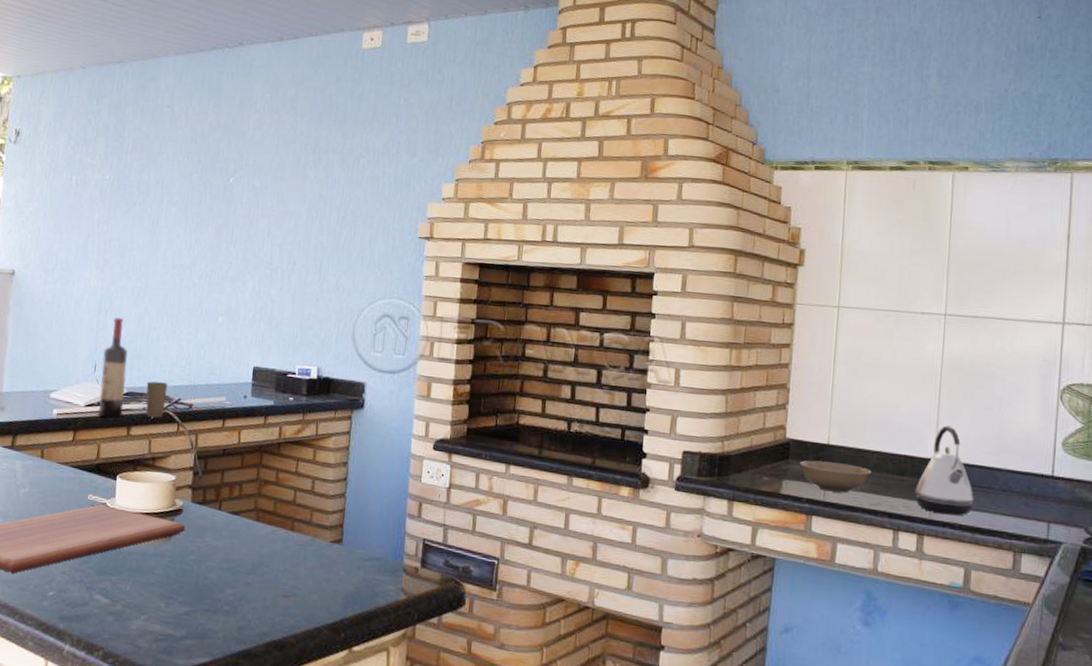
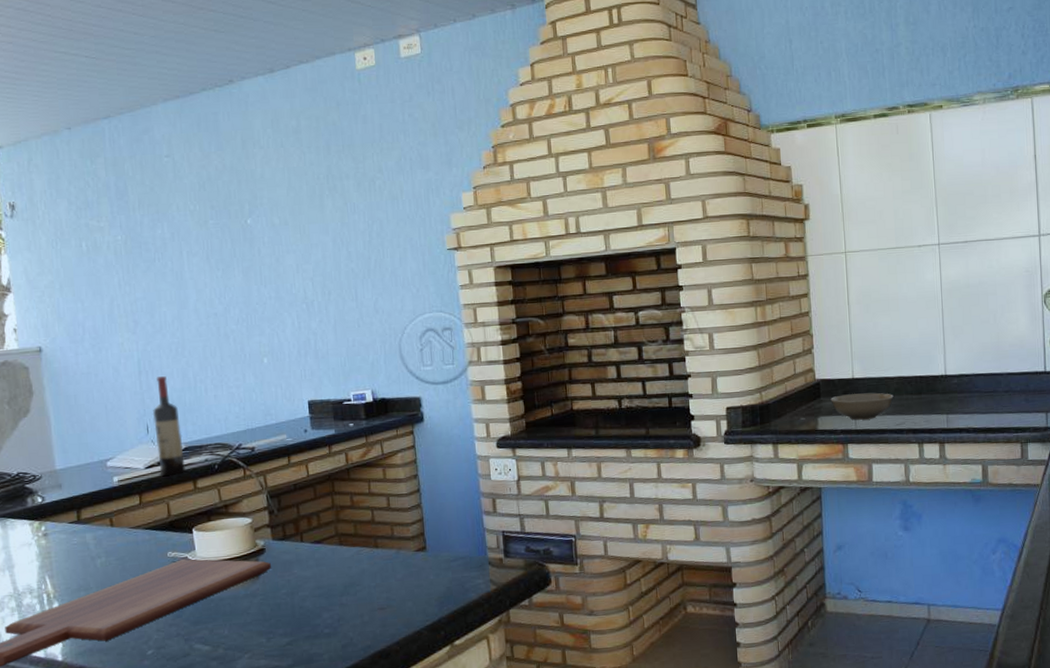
cup: present [146,381,168,418] -> none [203,431,227,467]
kettle: present [915,425,975,516] -> none [932,343,984,422]

